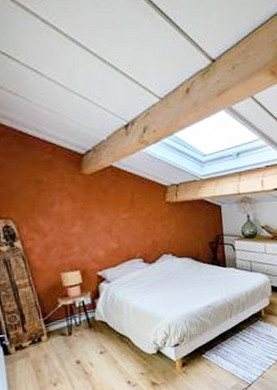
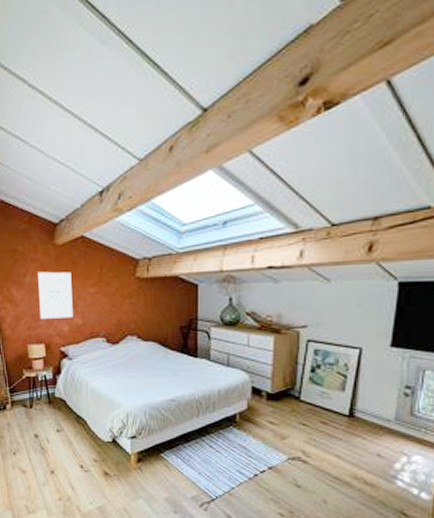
wall art: none [66,199,108,247] -> present [38,271,73,319]

